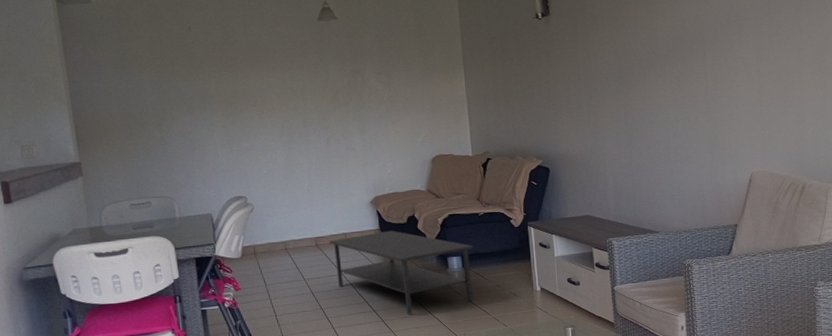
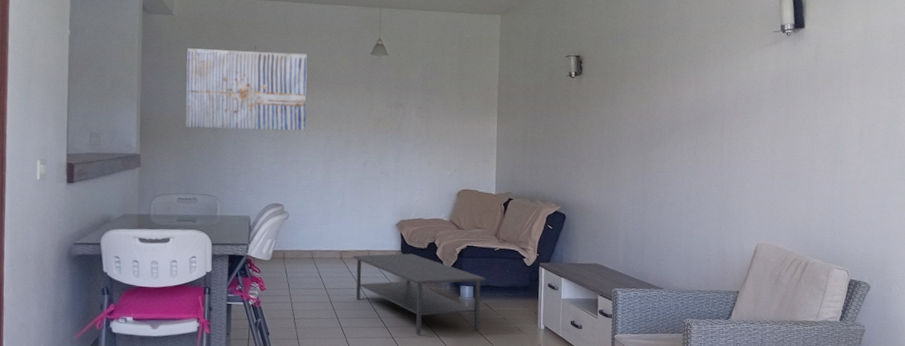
wall art: none [114,28,258,126] -> present [185,48,308,131]

